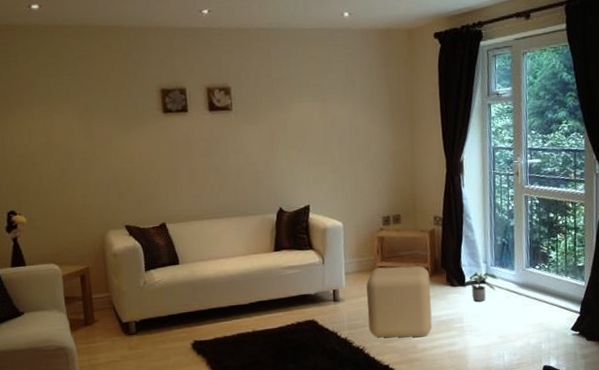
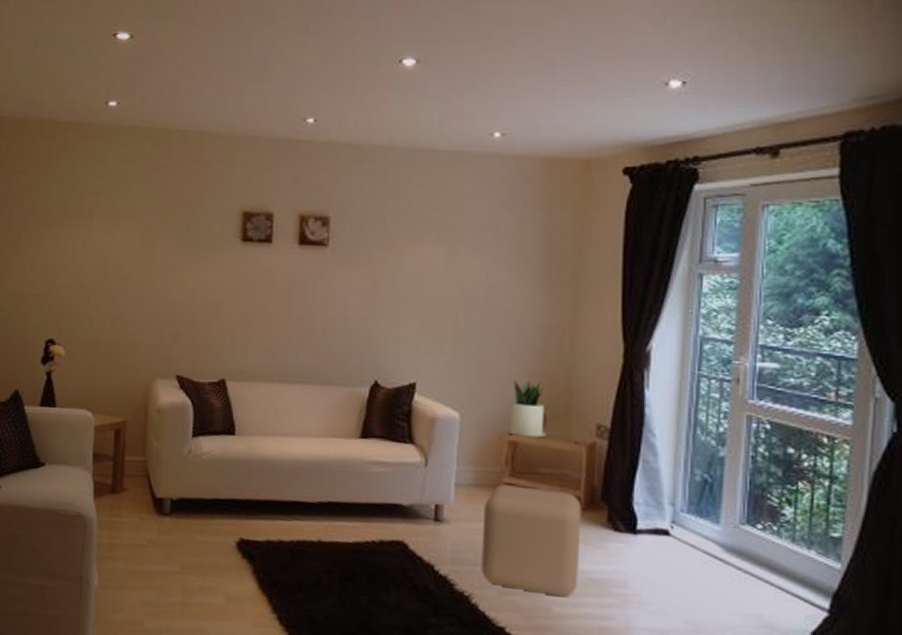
planter: none [376,192,402,233] -> present [508,380,546,438]
potted plant: present [463,272,498,302] -> none [634,516,691,563]

